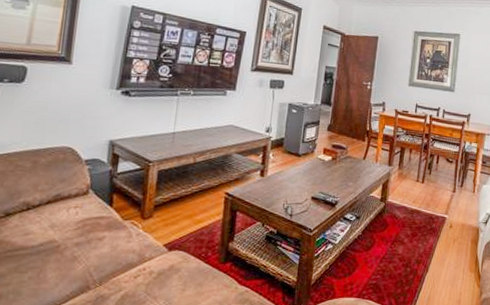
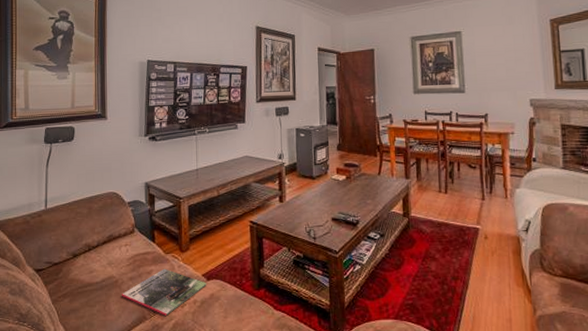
magazine: none [63,235,167,286] -> present [122,268,207,316]

